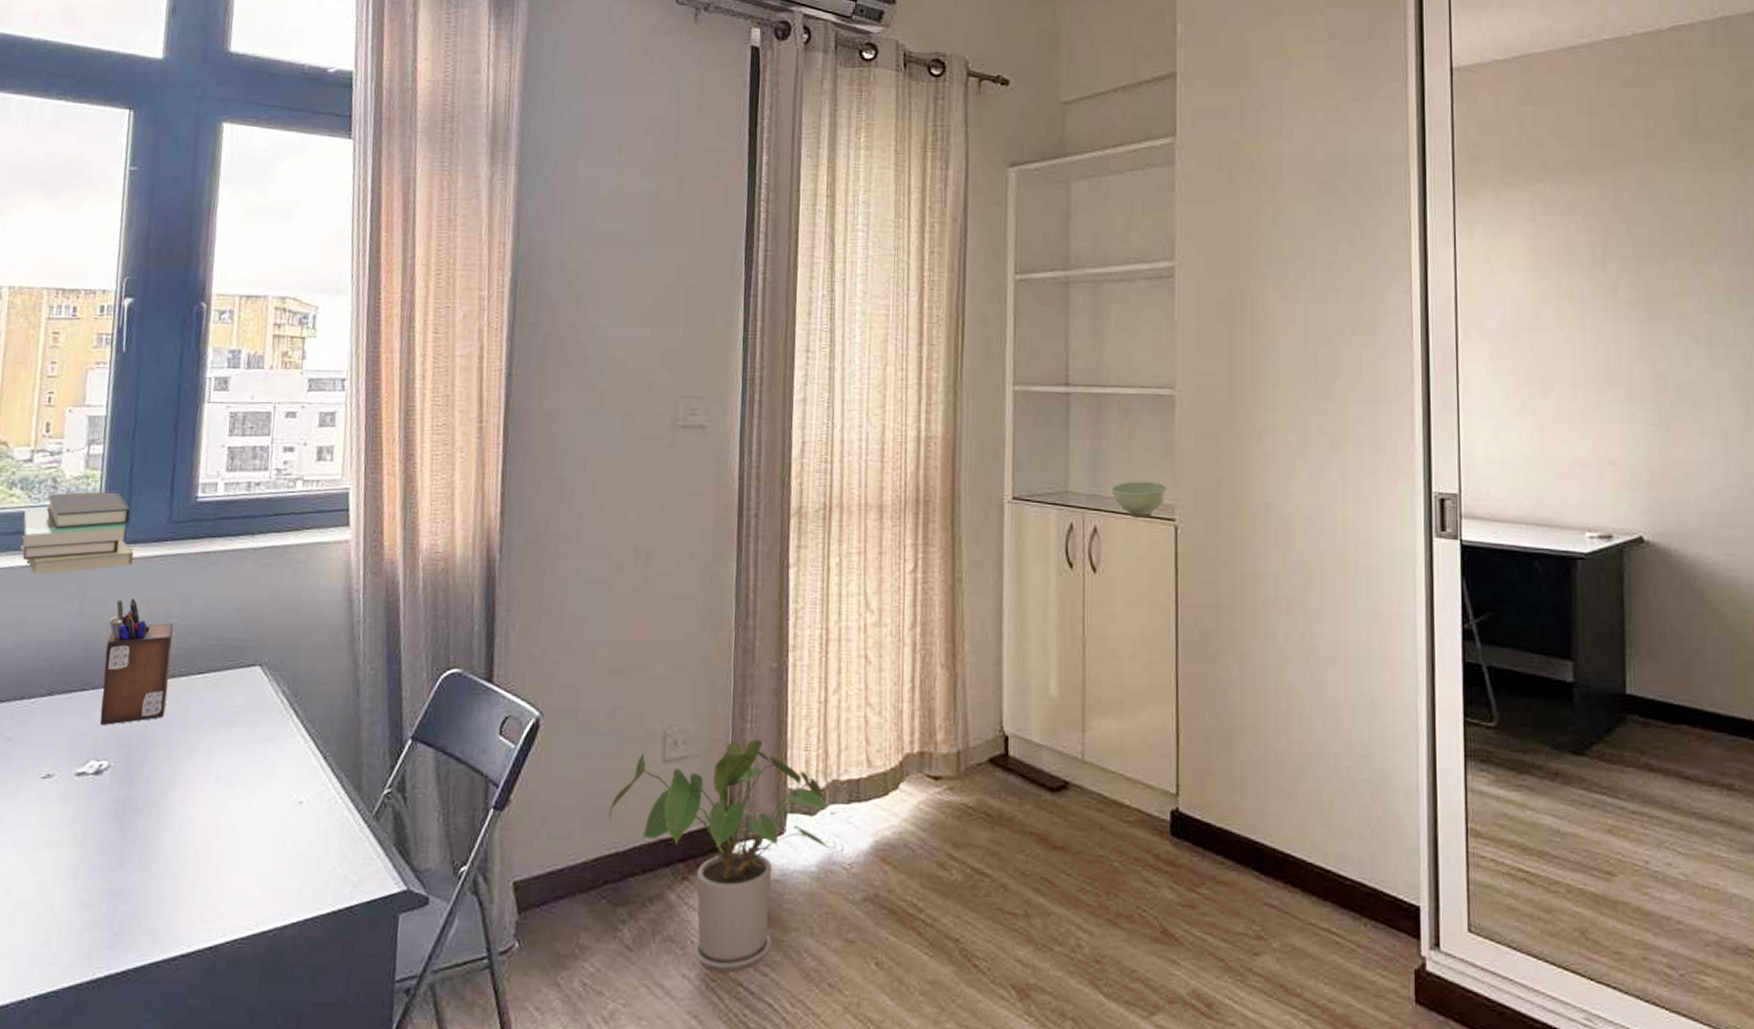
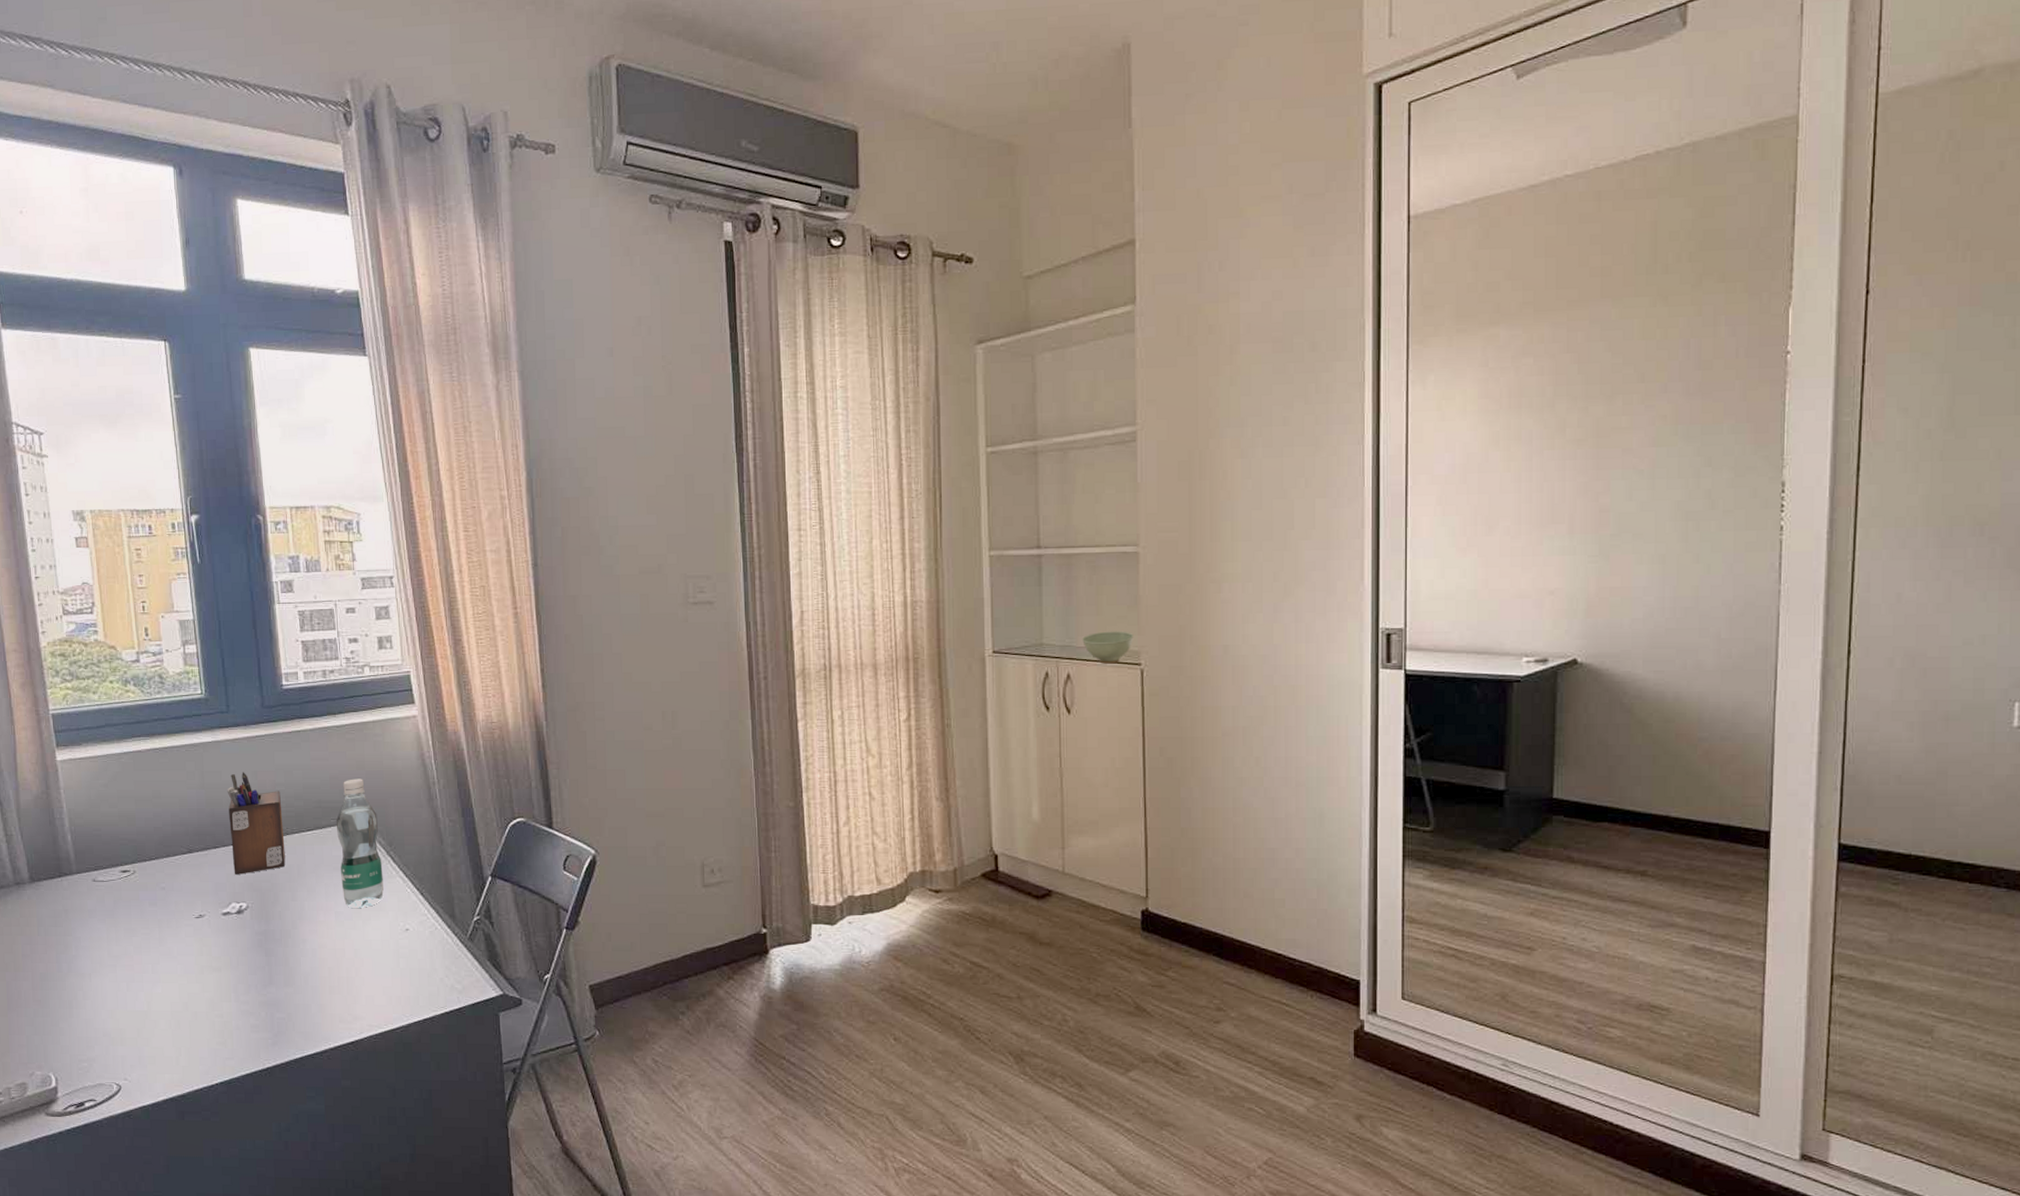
books: present [20,490,134,575] -> none [140,683,238,756]
bottle: none [228,612,286,773] -> present [335,779,384,908]
house plant: present [608,740,833,973] -> none [662,866,852,1049]

